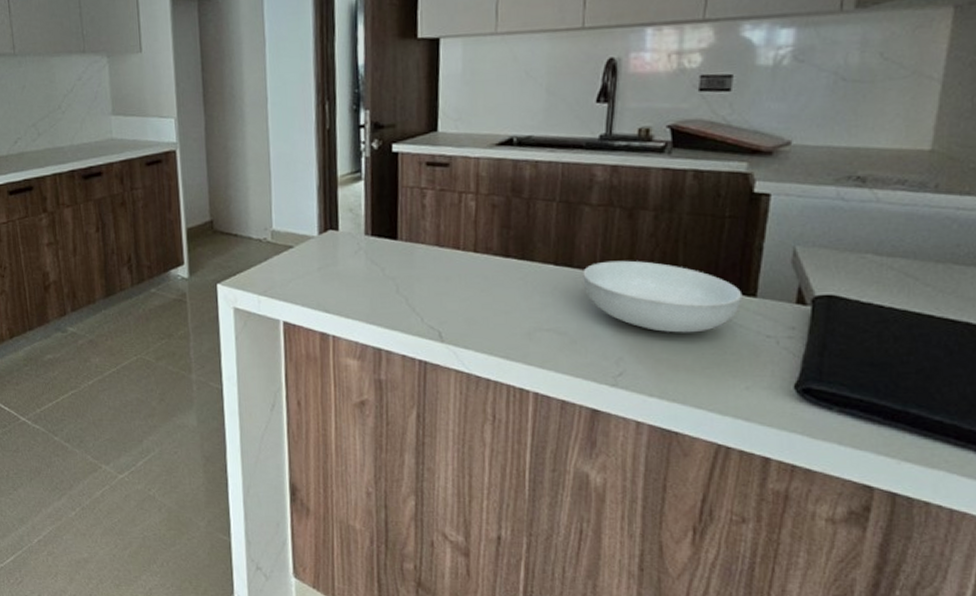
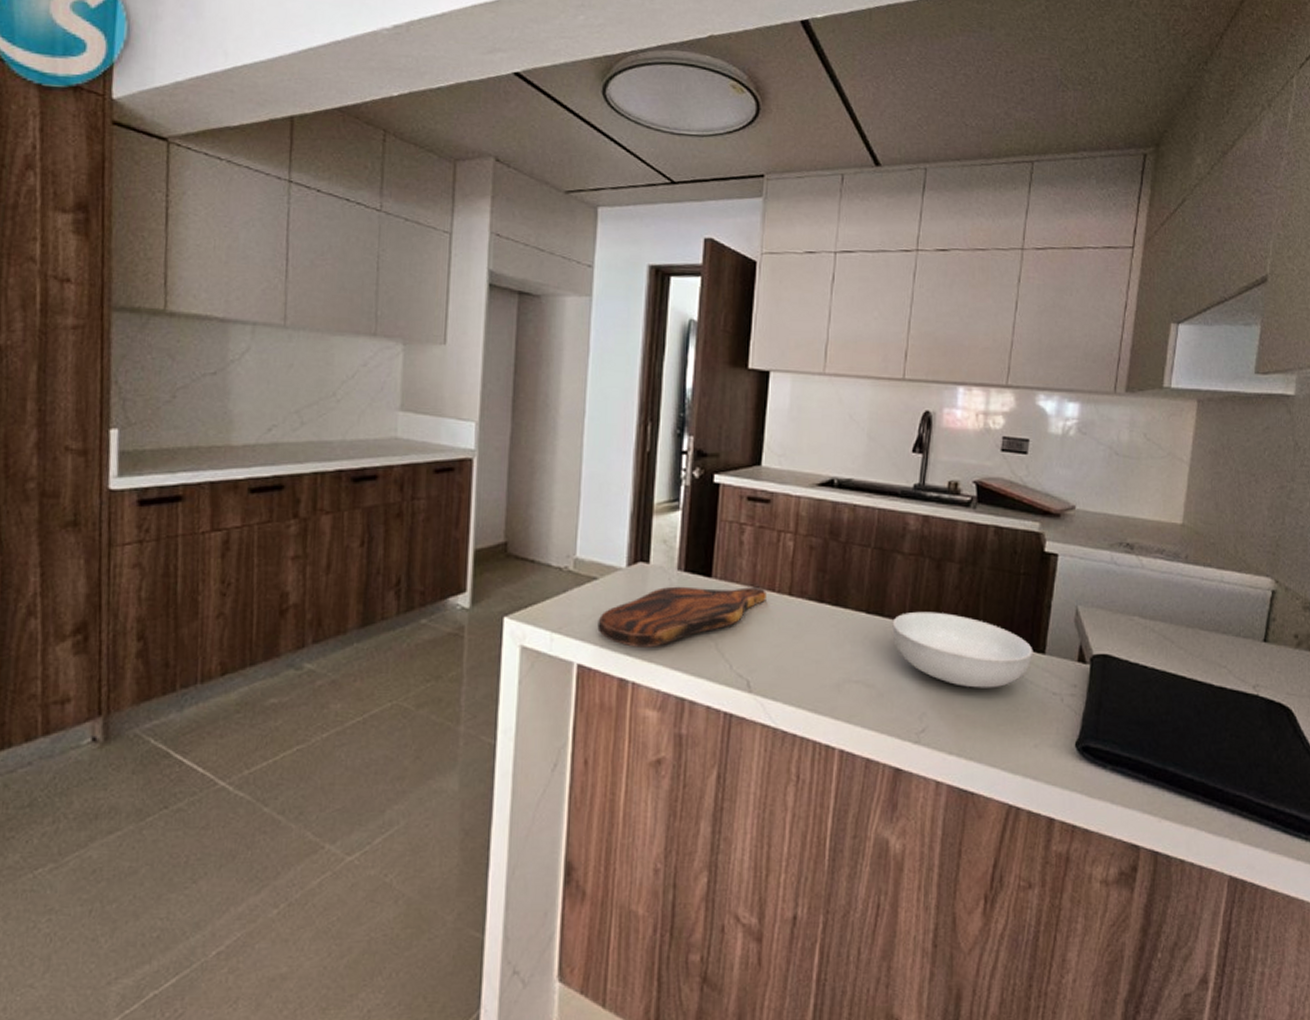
cutting board: none [297,247,452,305] -> present [597,586,767,647]

